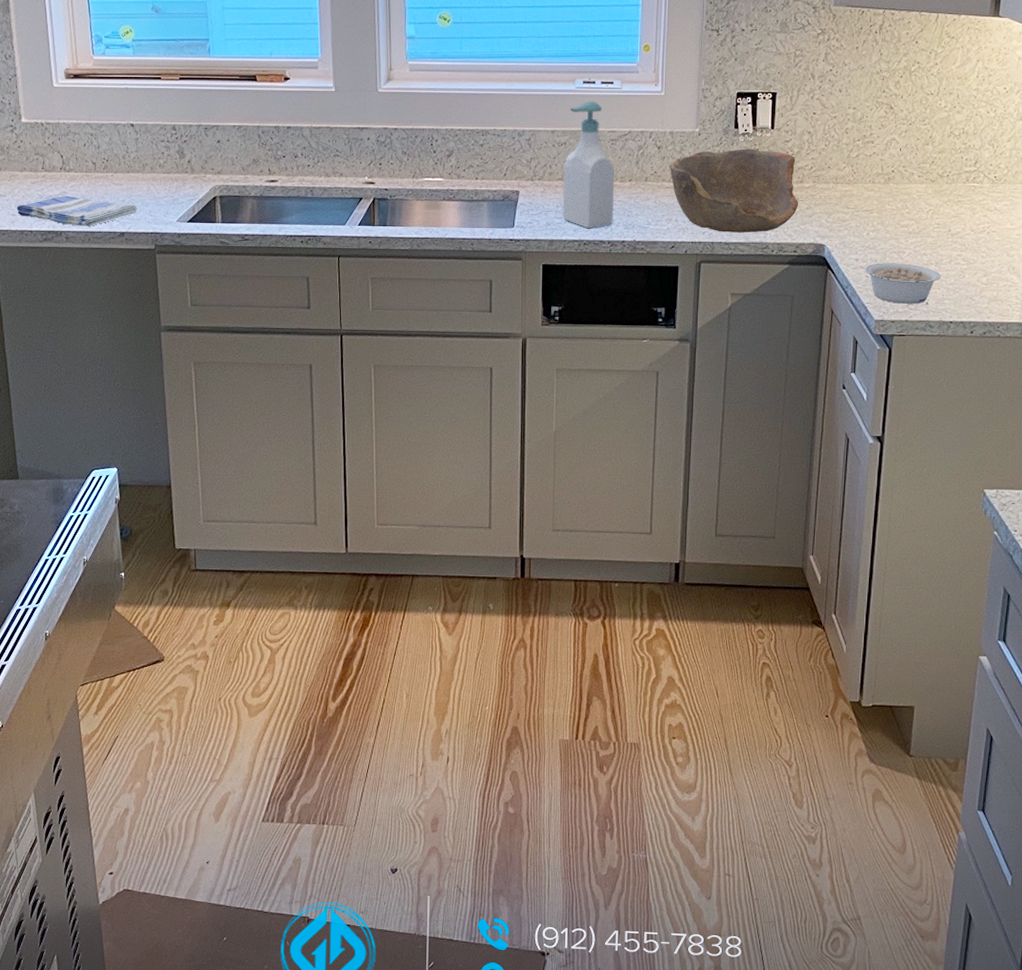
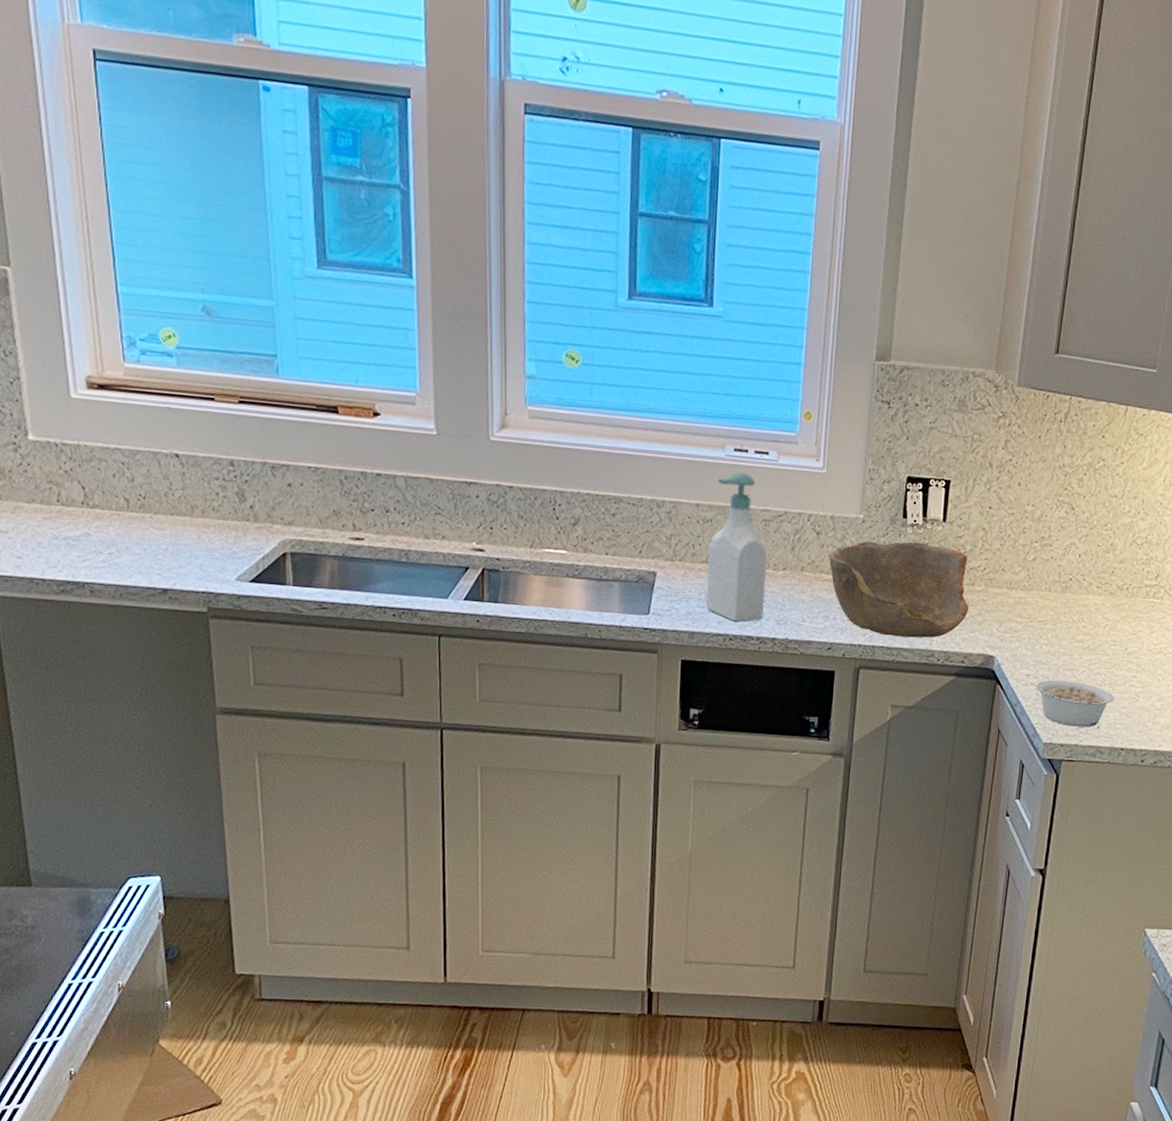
dish towel: present [16,196,138,226] -> none [23,538,185,579]

